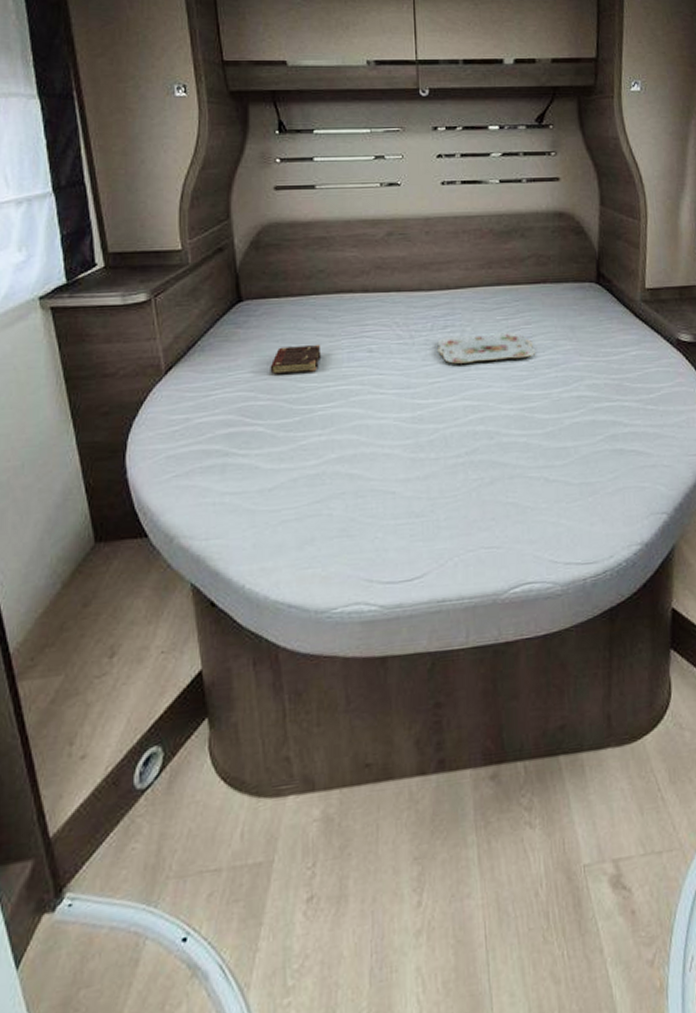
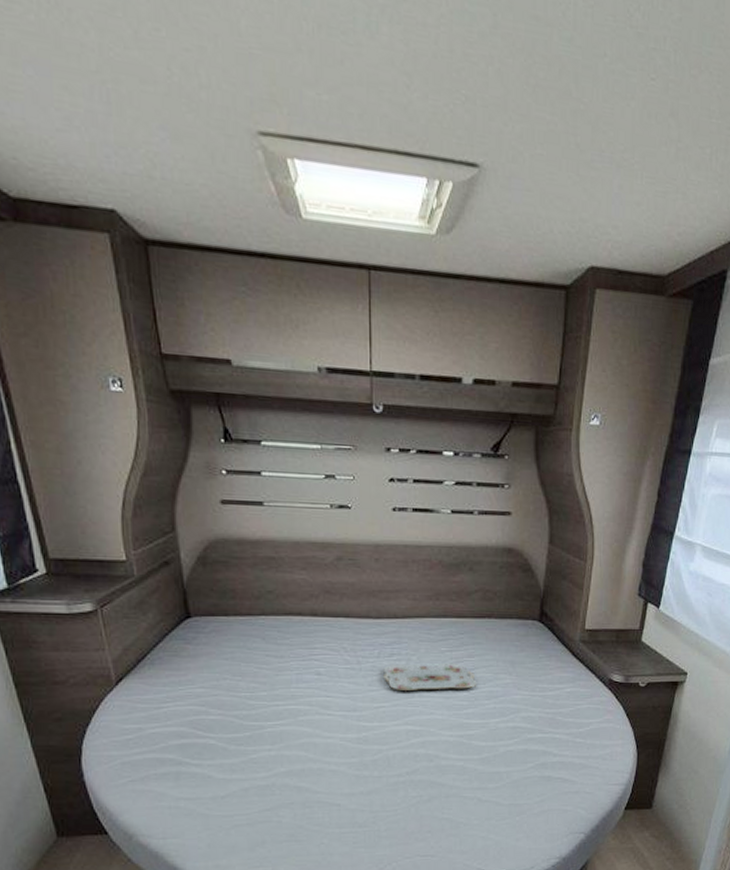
book: present [270,345,322,374] -> none [220,665,271,690]

